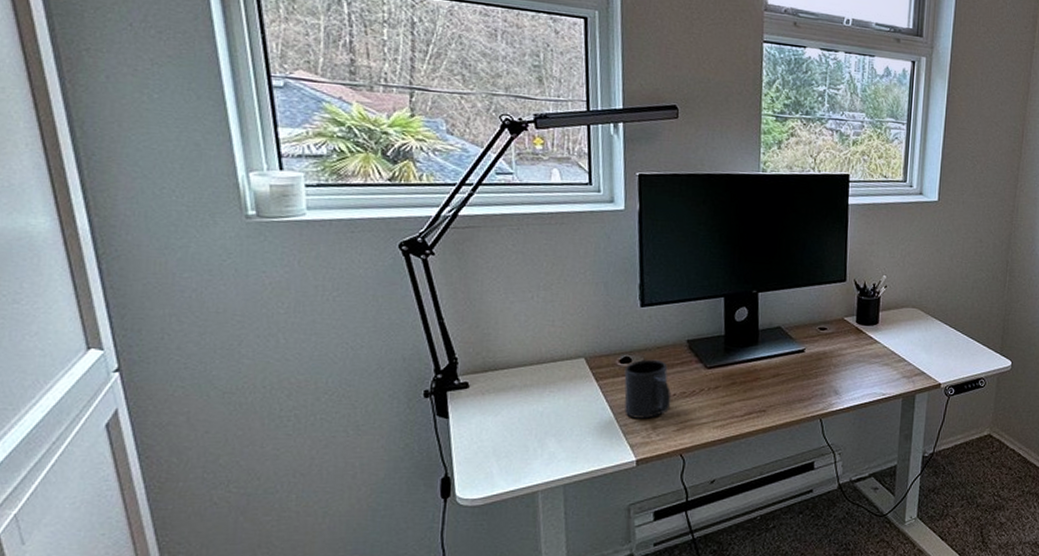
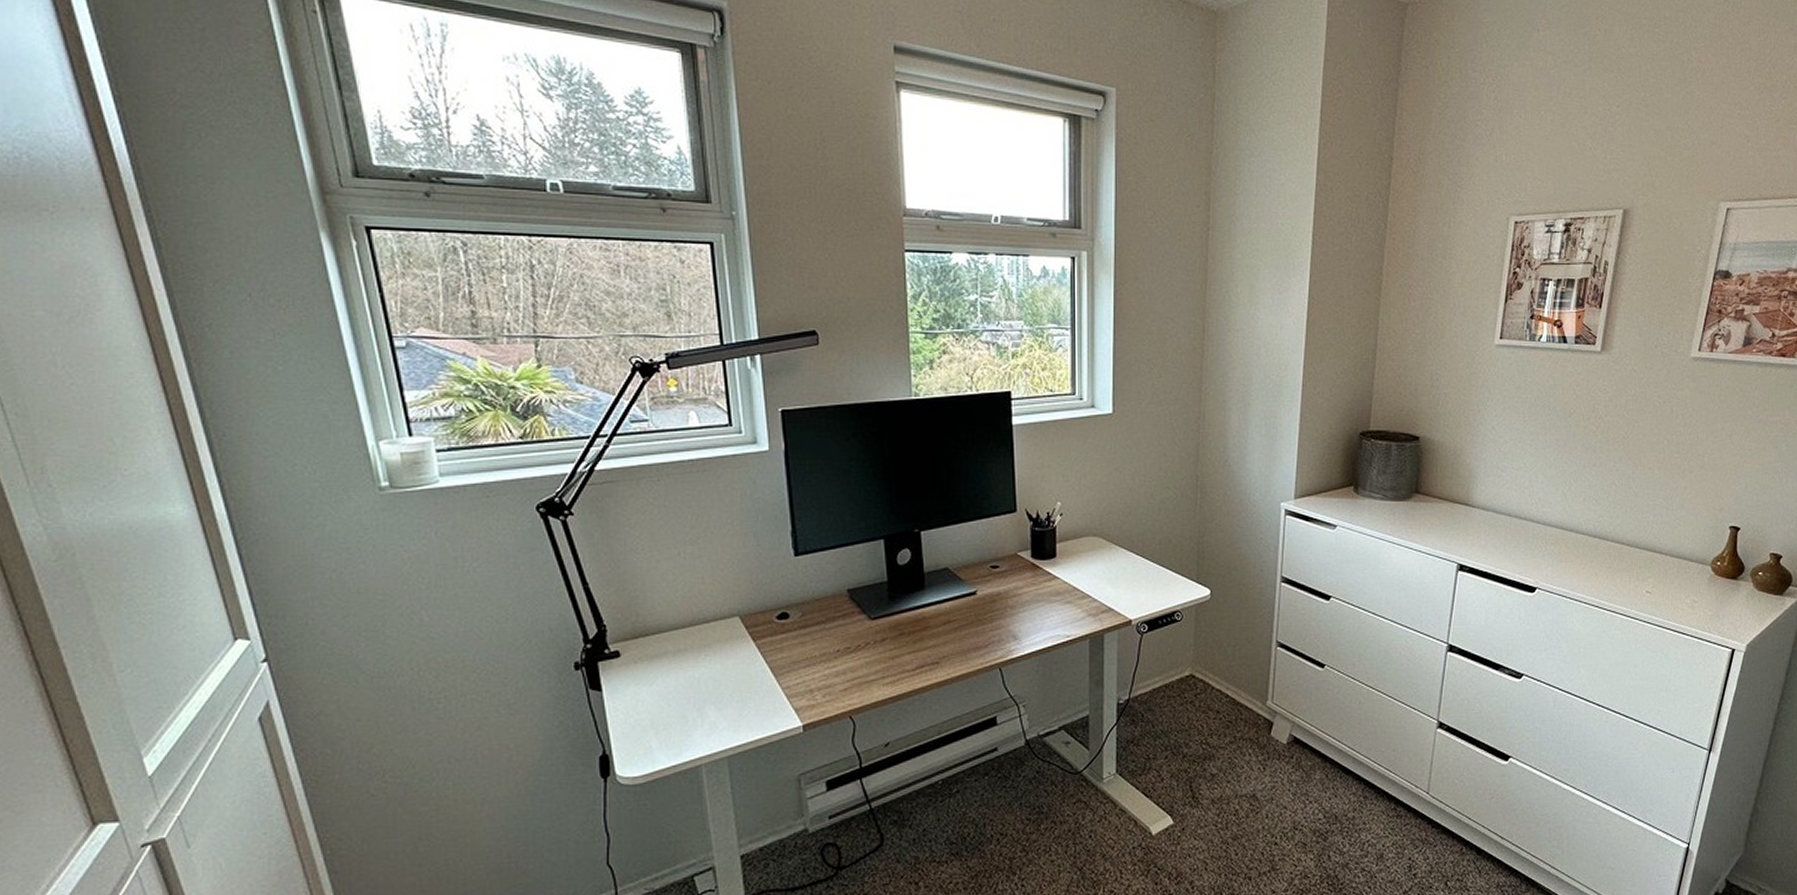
mug: present [624,359,672,419] -> none [783,613,835,680]

